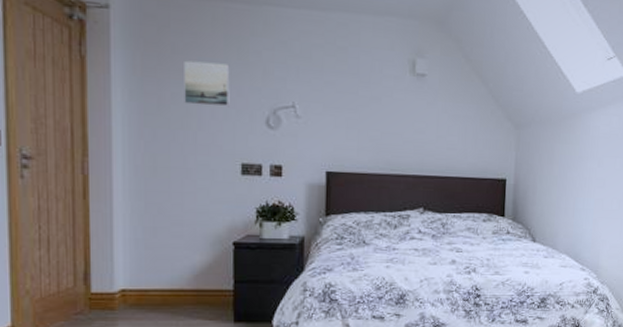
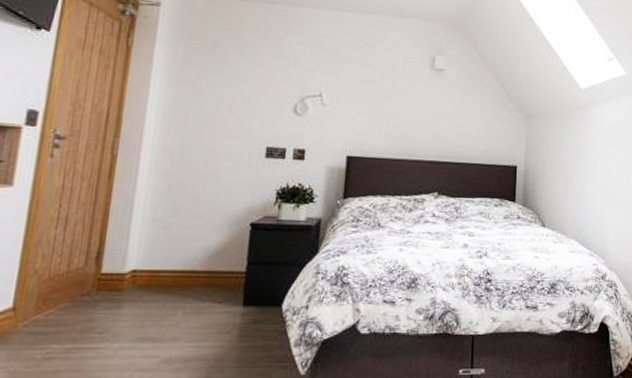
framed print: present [184,60,230,107] -> none [218,52,265,95]

